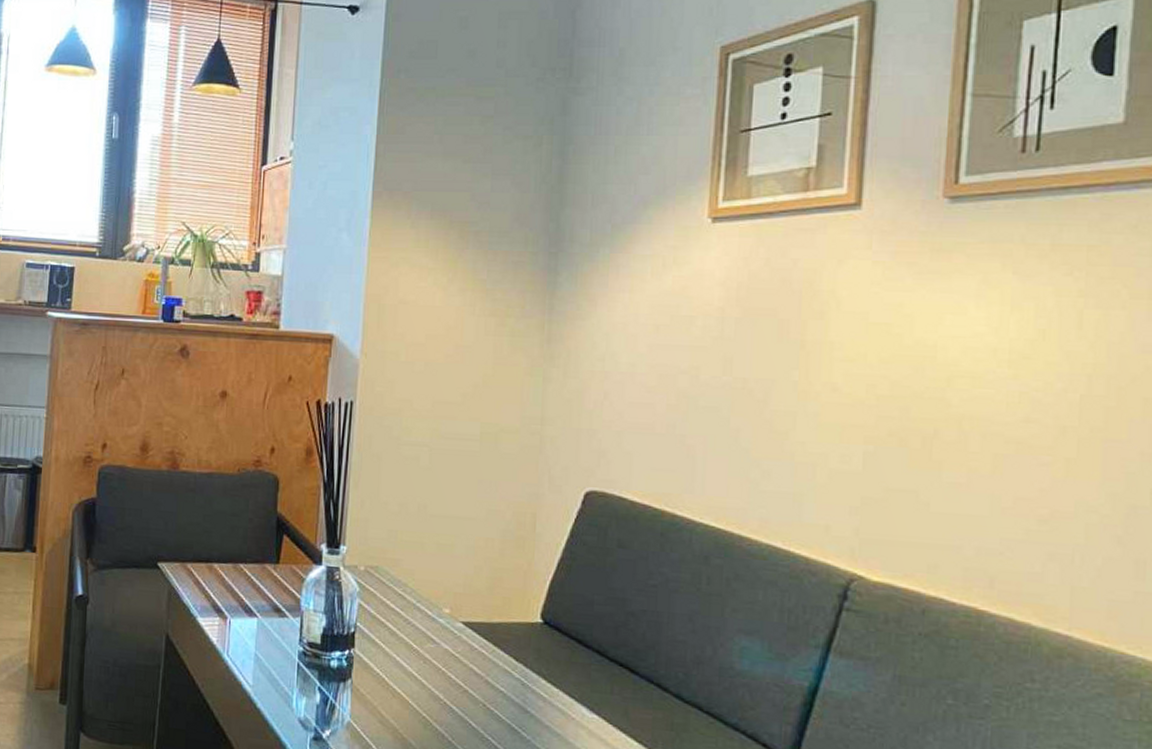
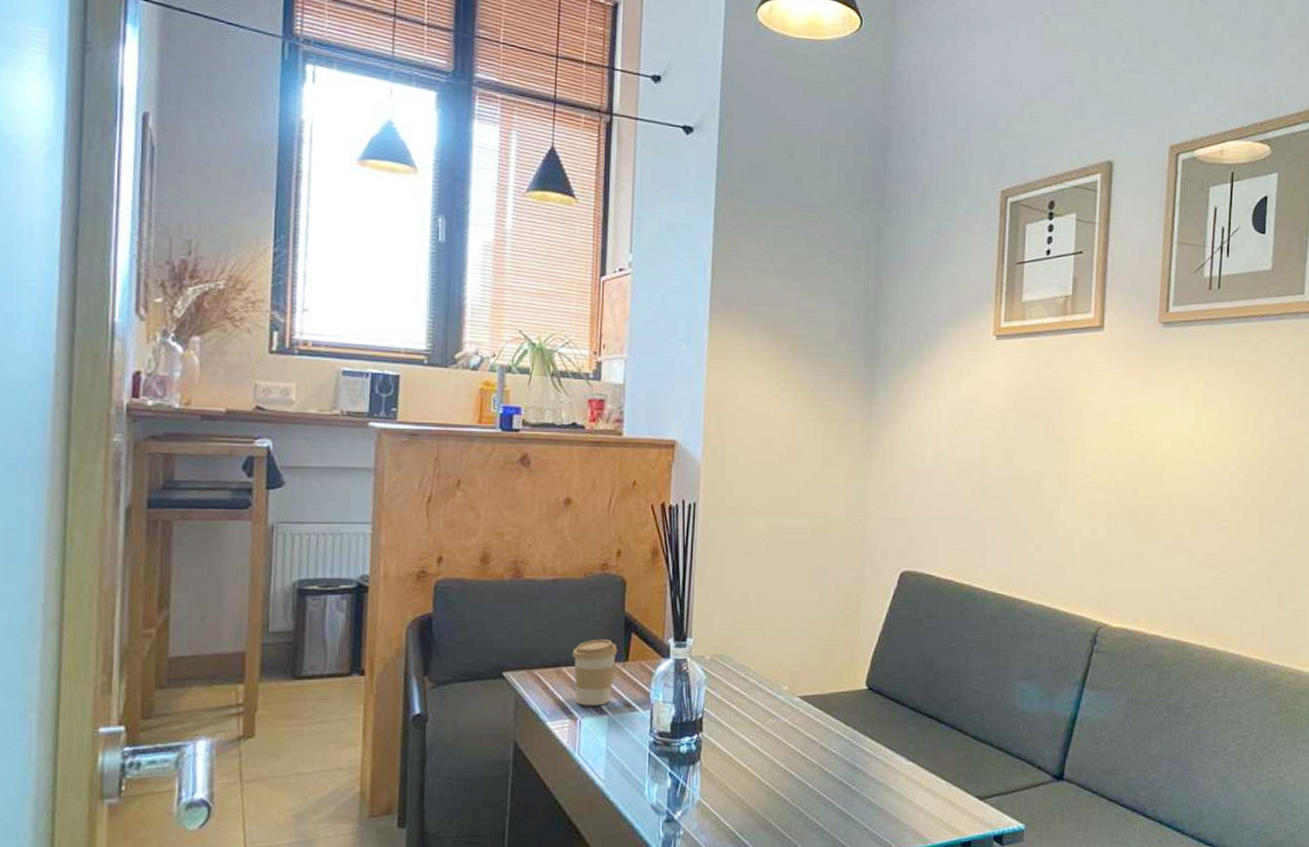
coffee cup: none [224,537,269,607] -> present [572,639,618,706]

